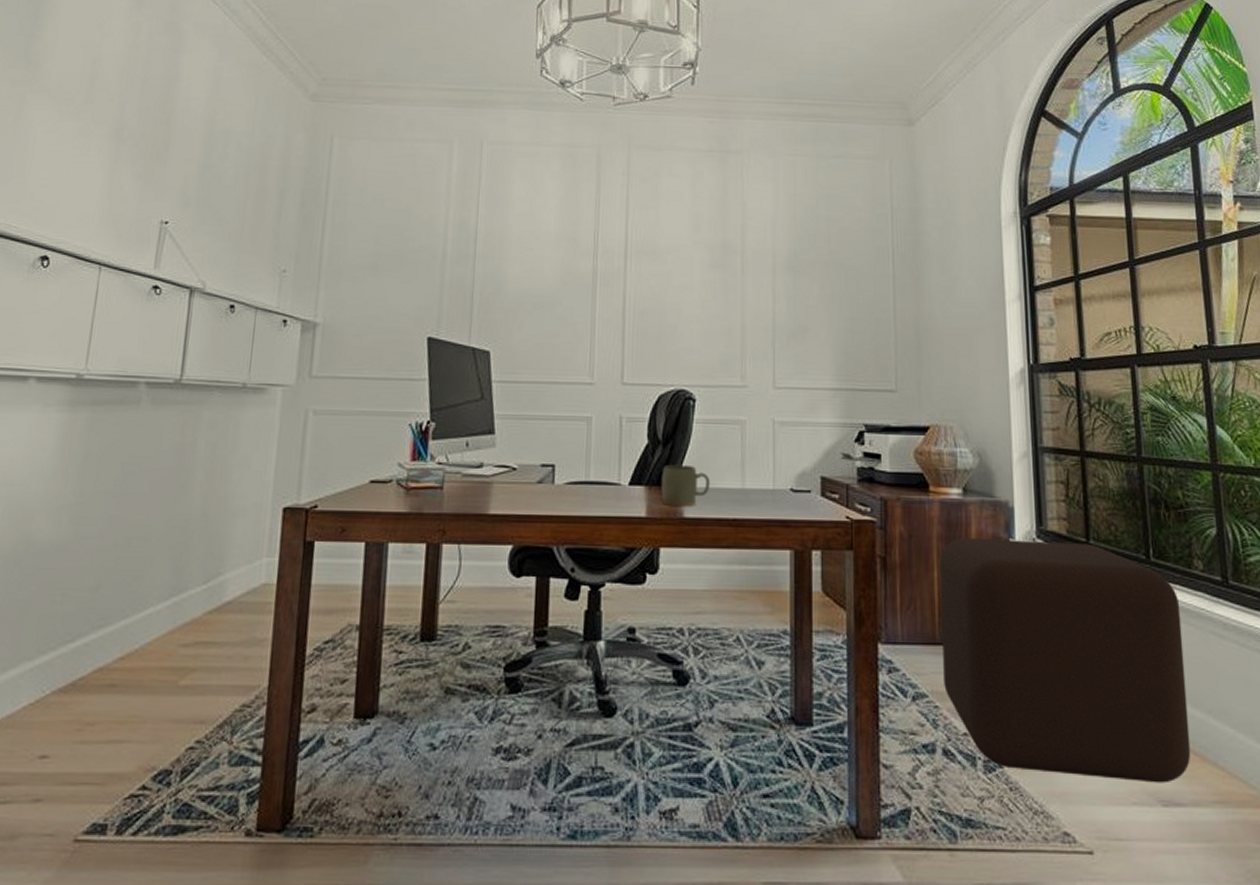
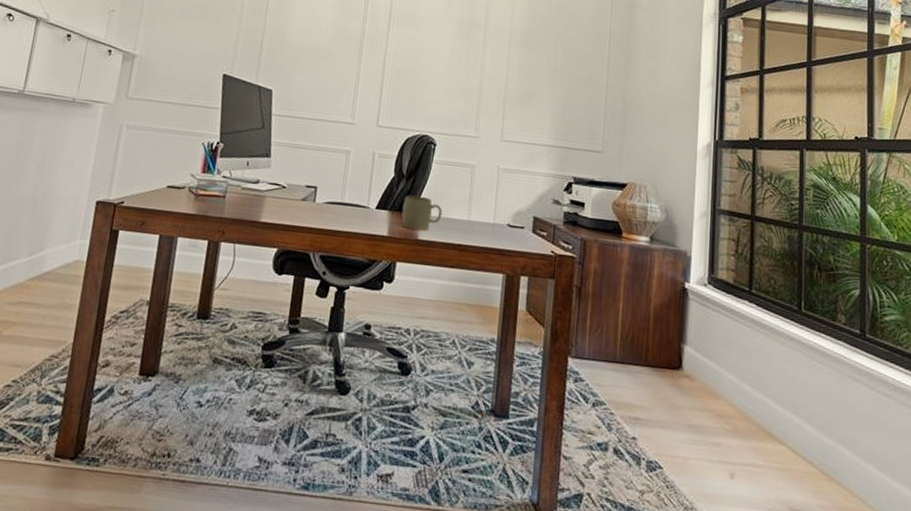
cube: present [940,537,1191,783] -> none [619,277,823,496]

